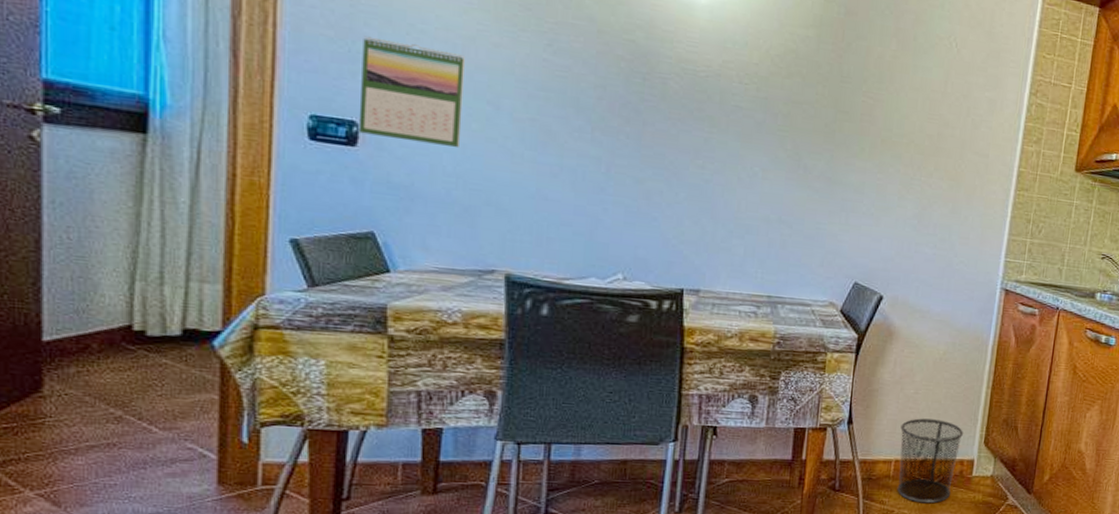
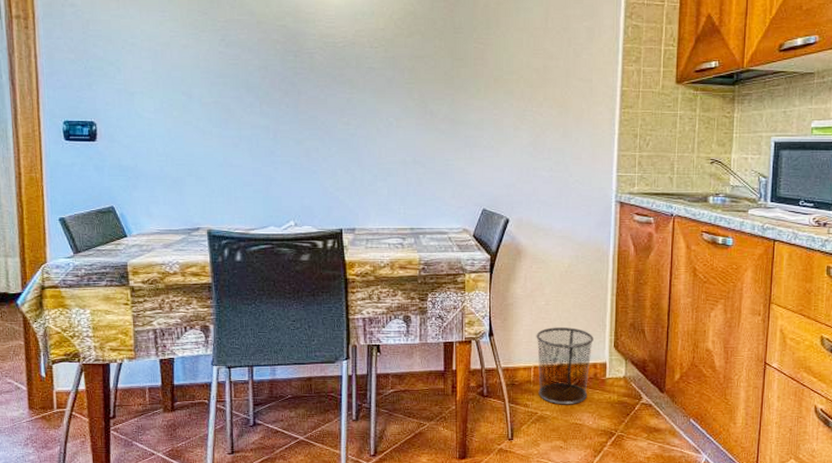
calendar: present [358,36,465,149] -> none [93,54,167,133]

